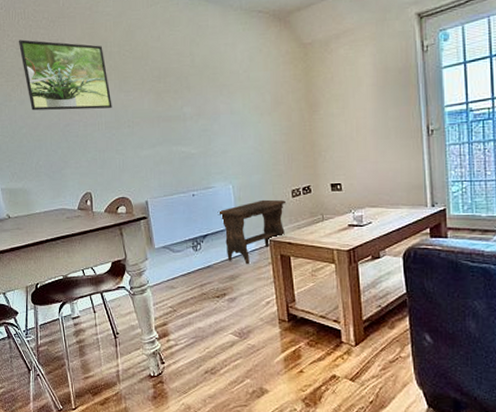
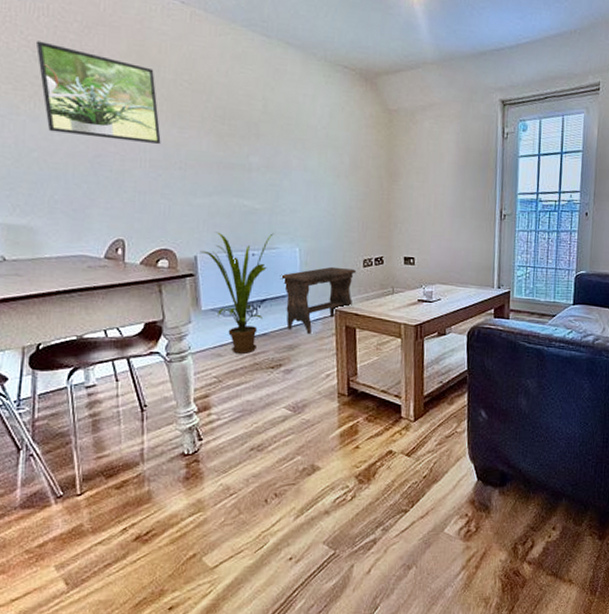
house plant: none [149,174,209,286] -> present [199,231,274,355]

